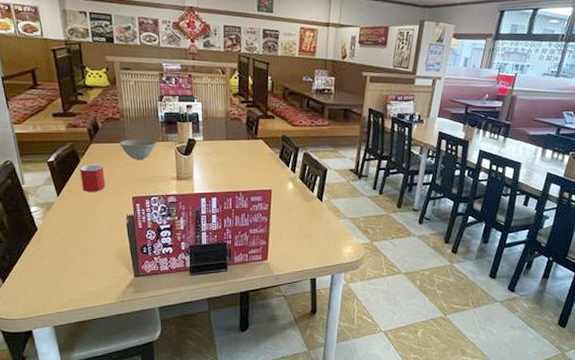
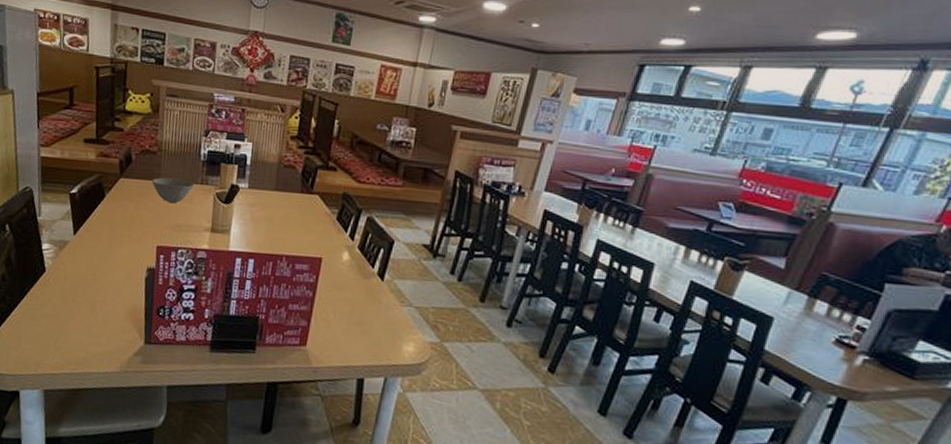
mug: present [79,164,106,192] -> none [102,201,130,234]

